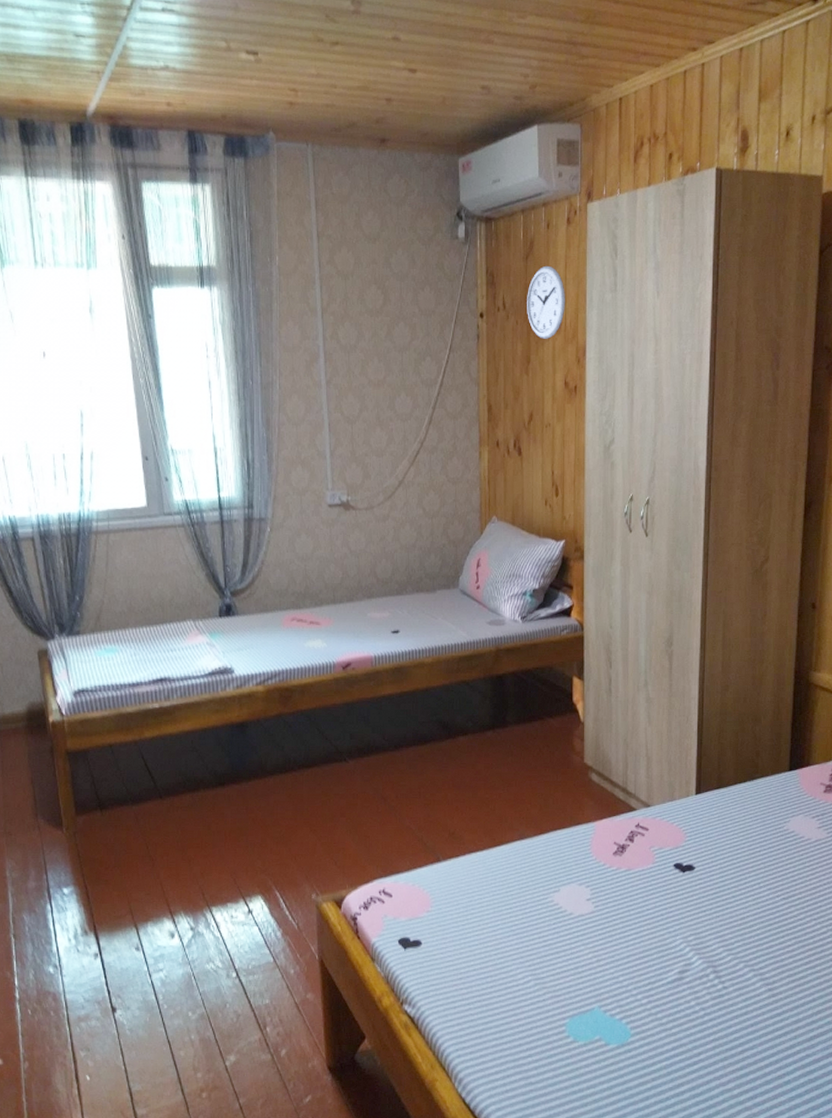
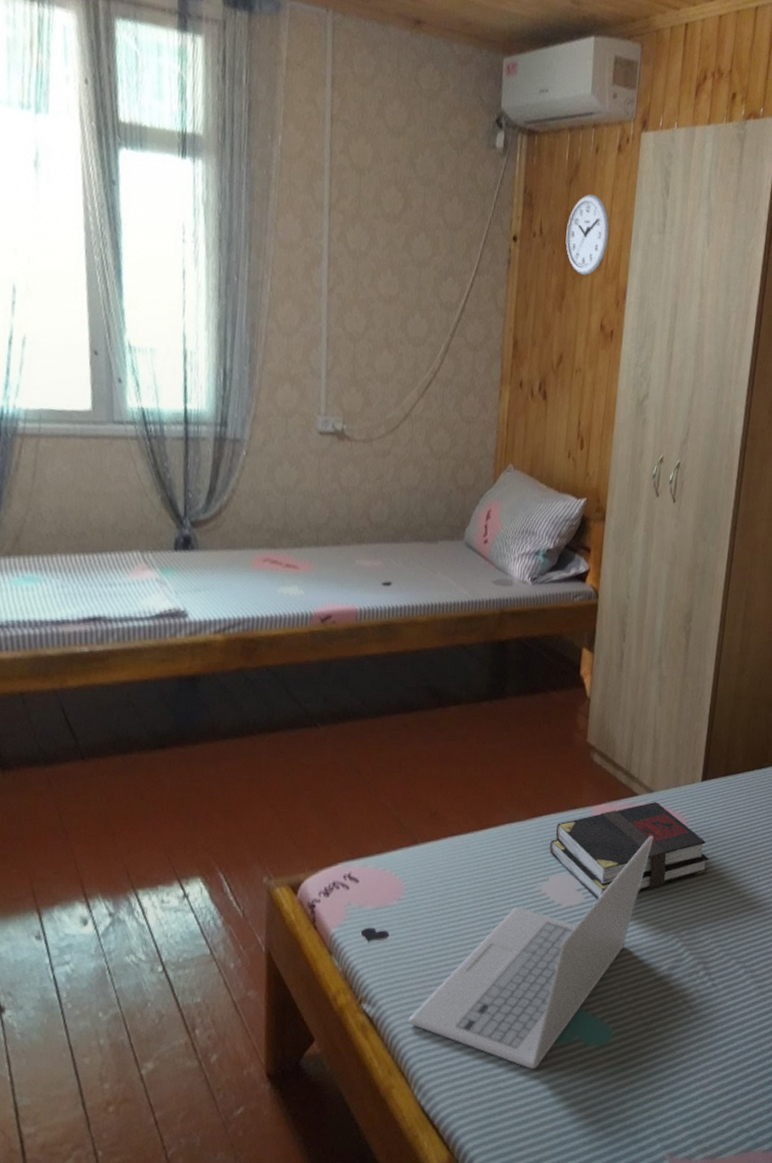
laptop: none [445,847,654,1066] -> present [408,835,654,1070]
book: none [558,816,709,909] -> present [550,802,709,900]

